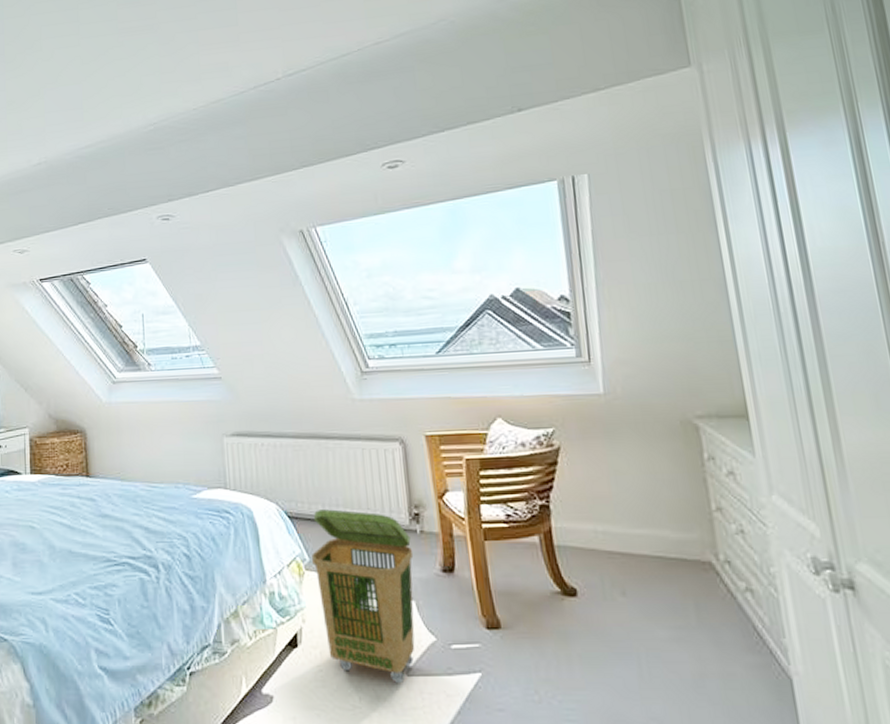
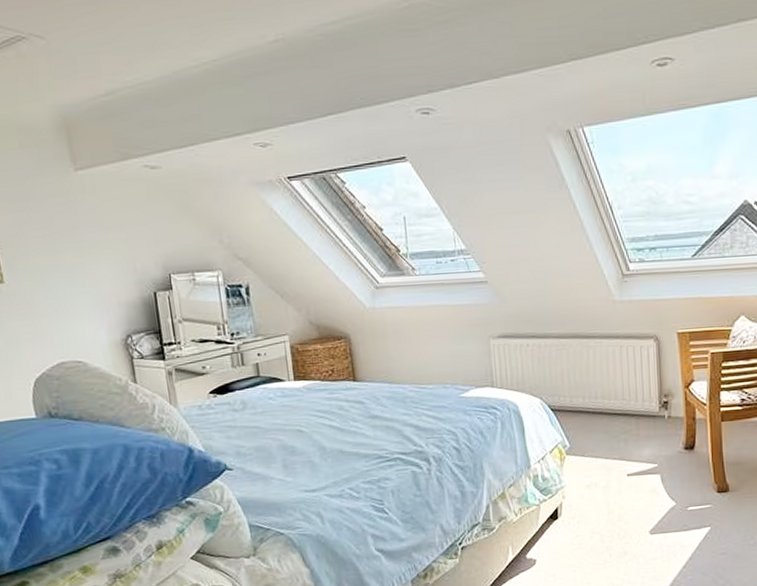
laundry basket: present [312,509,415,684] -> none [572,401,661,541]

